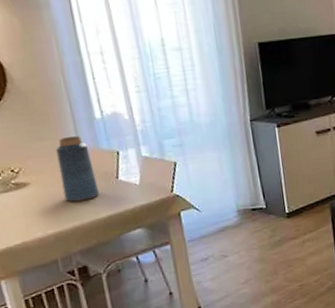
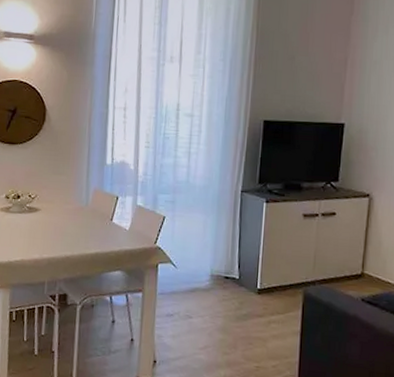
vase: present [55,136,100,202] -> none [64,176,94,235]

